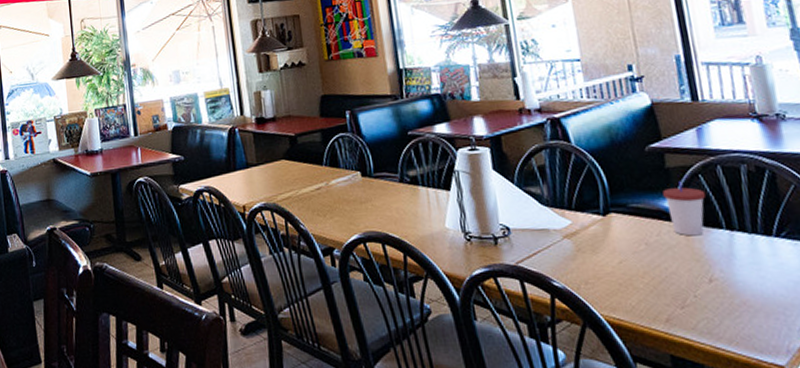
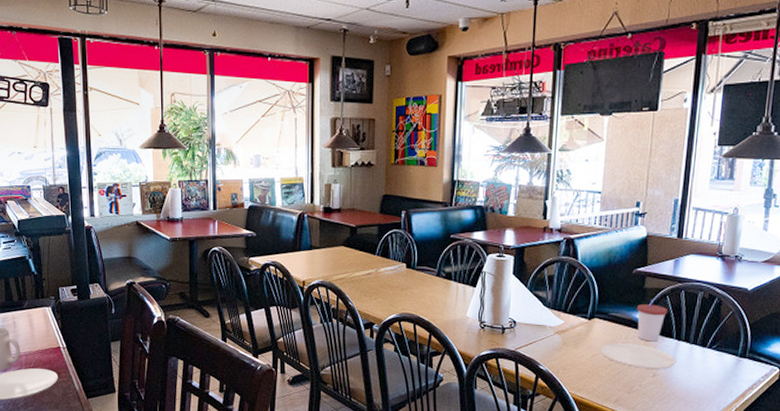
plate: none [629,240,736,273] -> present [601,343,676,369]

